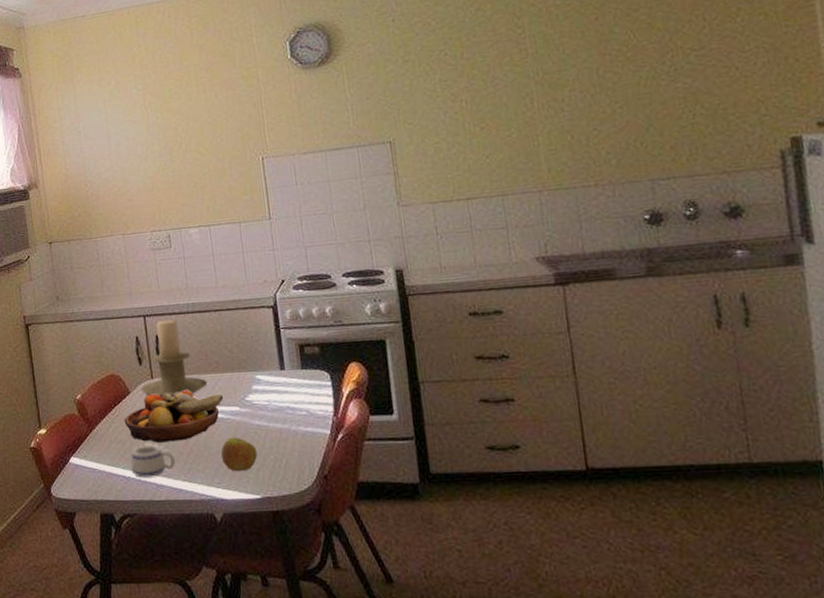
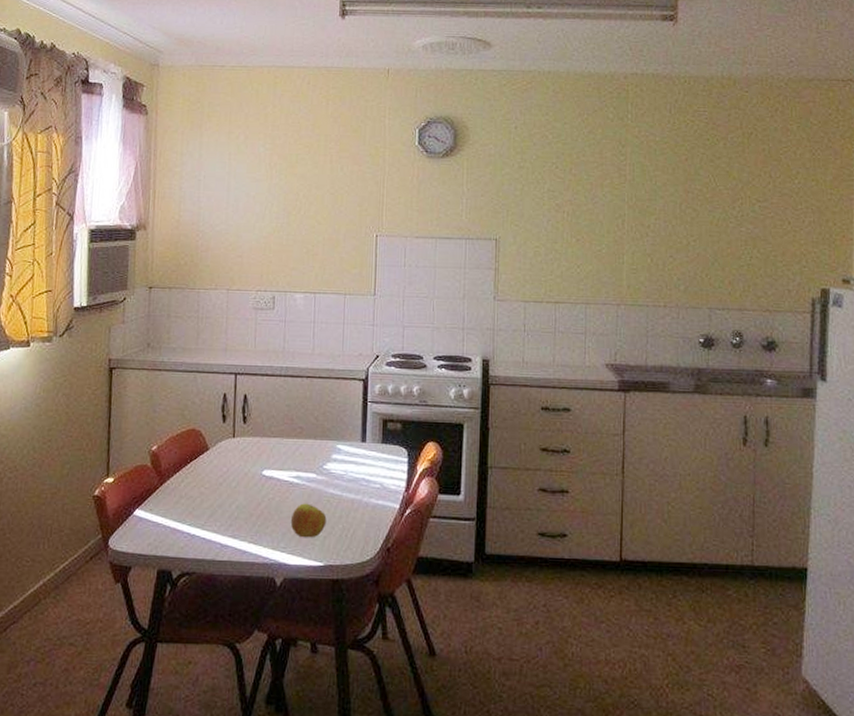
fruit bowl: present [124,390,224,443] -> none [198,452,303,503]
mug: present [130,445,176,478] -> none [197,504,245,536]
candle holder: present [141,319,208,398] -> none [221,380,289,459]

